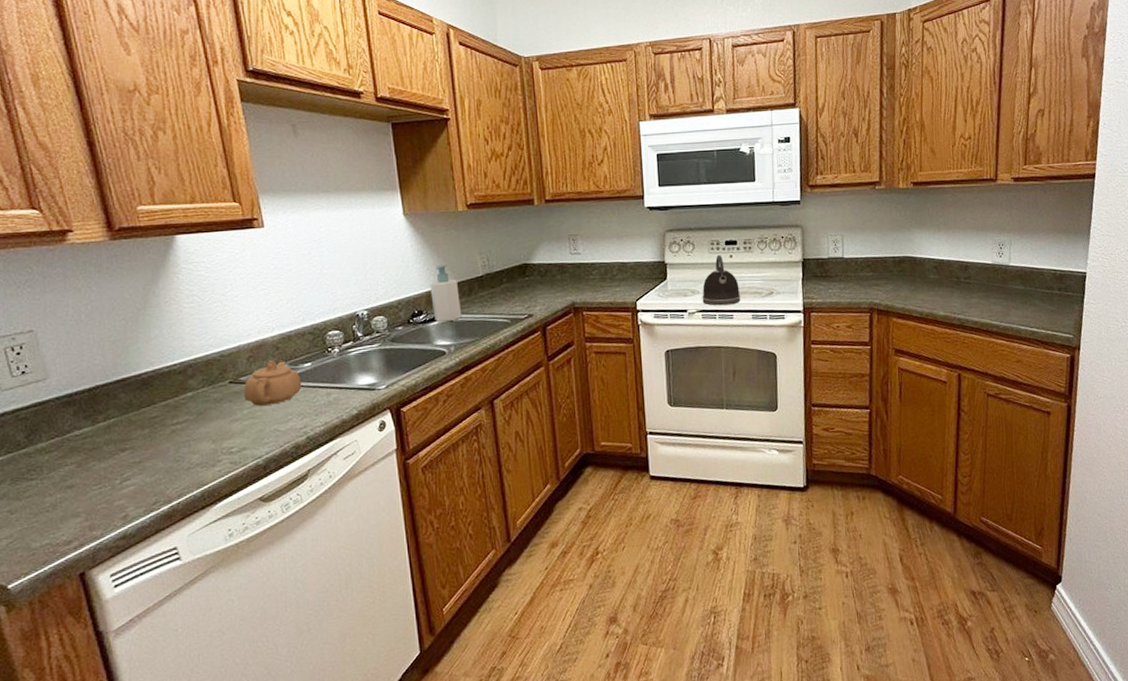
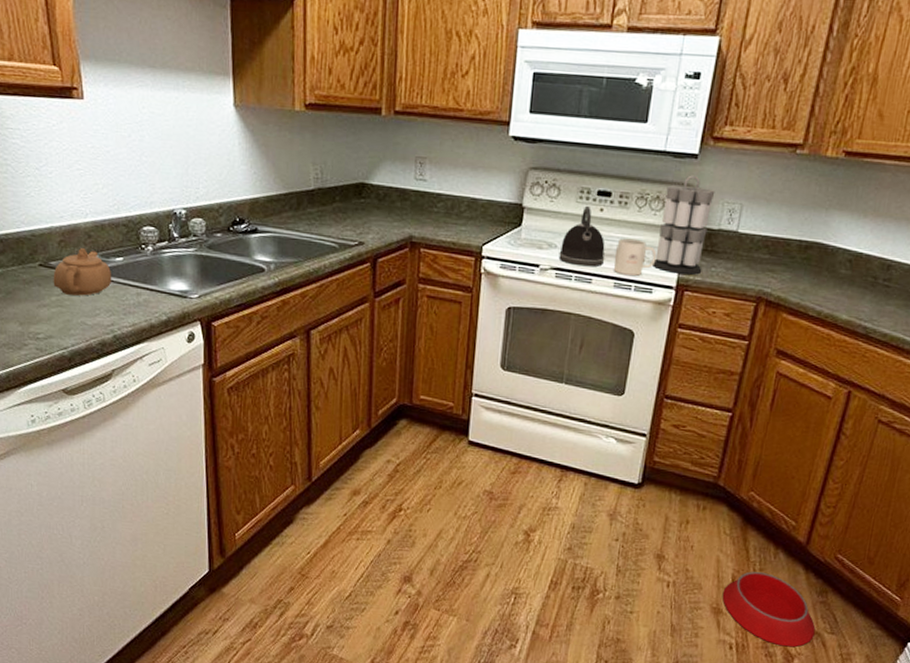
soap bottle: present [430,264,462,323] -> none [255,169,287,237]
mug: none [748,276,783,308] -> present [613,238,657,277]
spice rack: none [780,217,821,299] -> present [653,175,716,275]
pet bowl: none [894,546,979,612] -> present [722,571,816,648]

